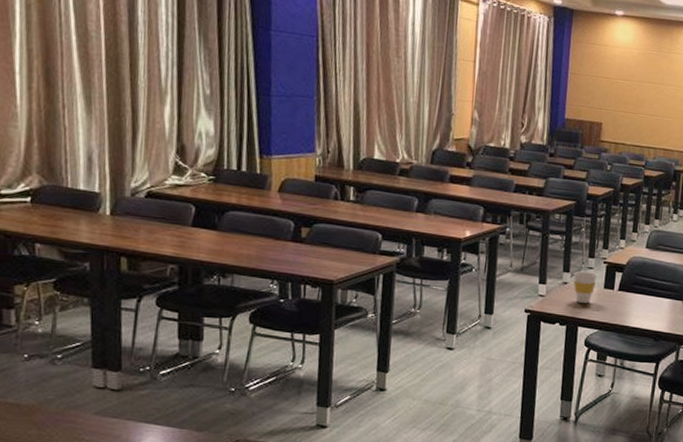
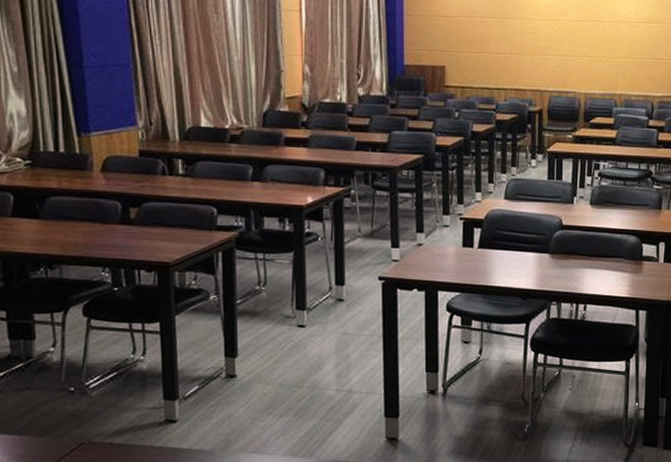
cup: present [573,271,598,303] -> none [427,230,454,265]

